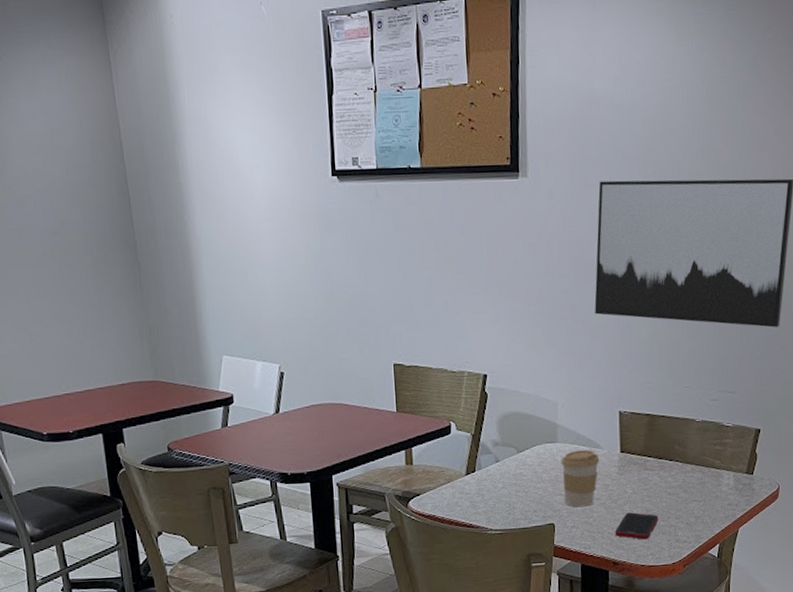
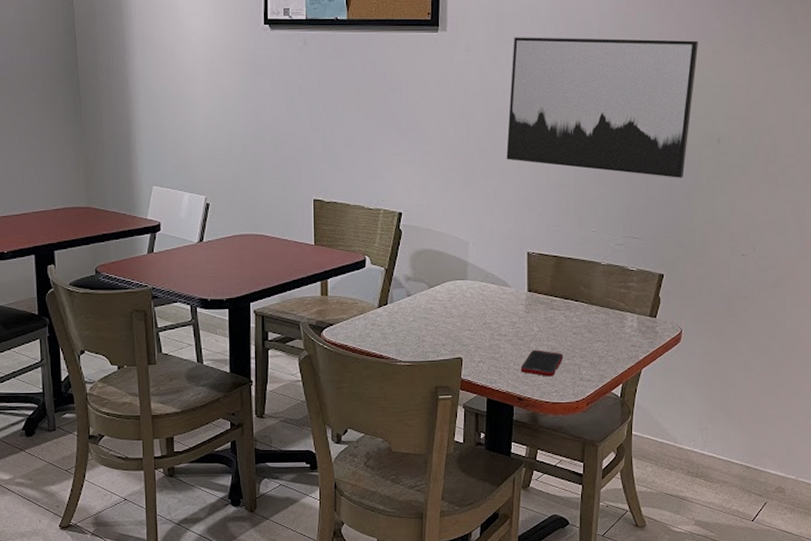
coffee cup: present [561,450,600,507] -> none [470,288,508,343]

